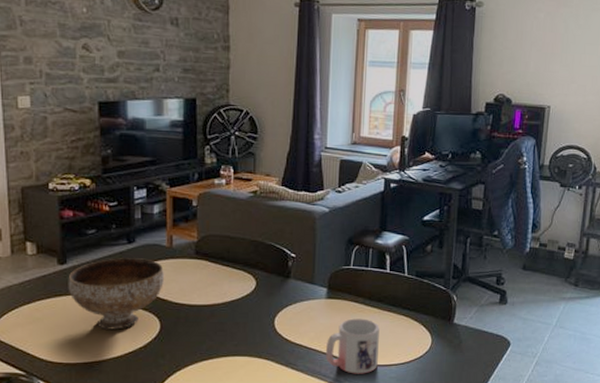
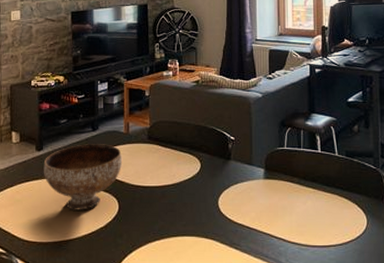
mug: present [325,318,380,374] -> none [266,198,317,255]

